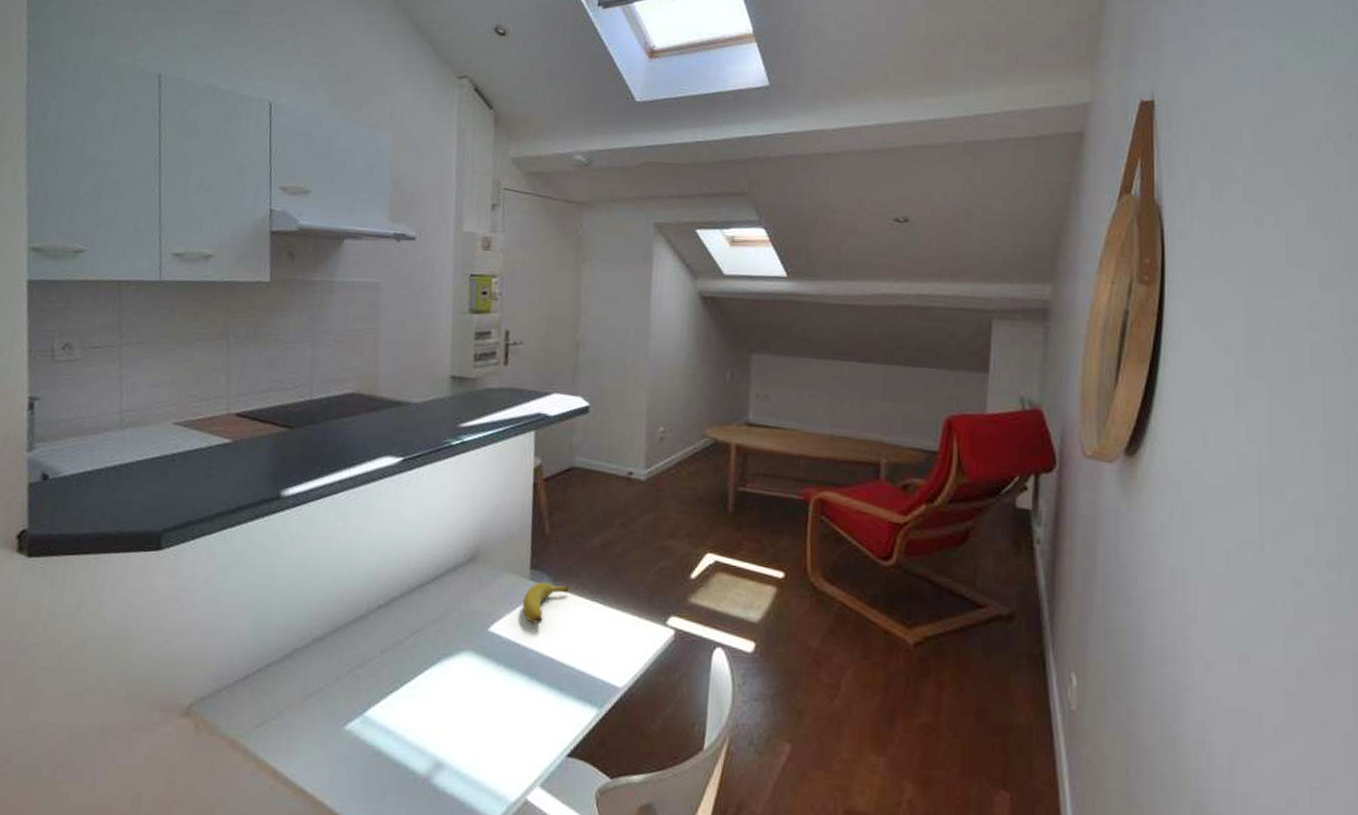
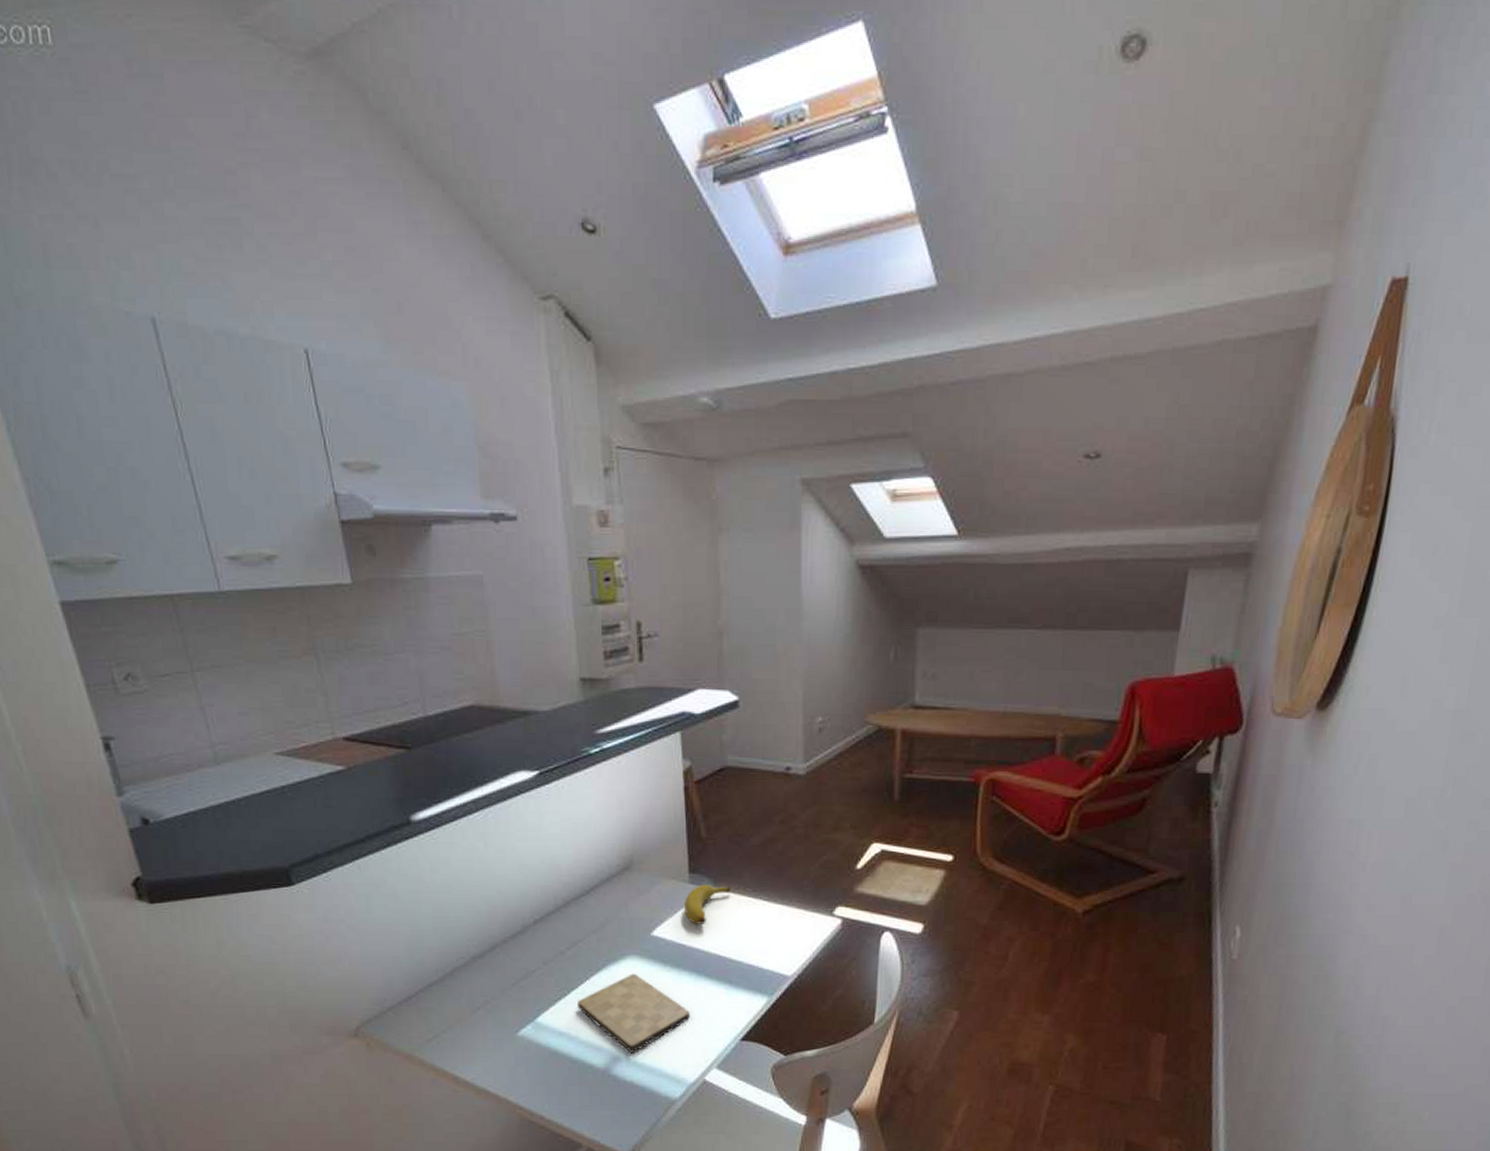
cutting board: none [408,670,518,761] -> present [578,973,690,1053]

